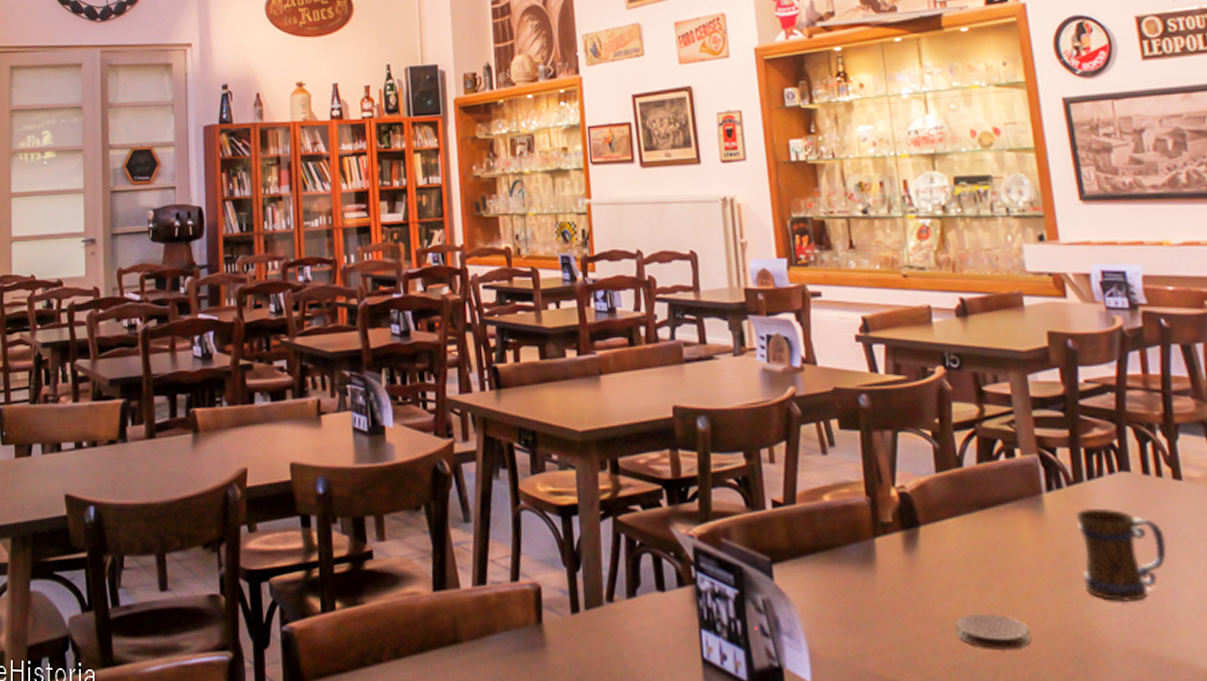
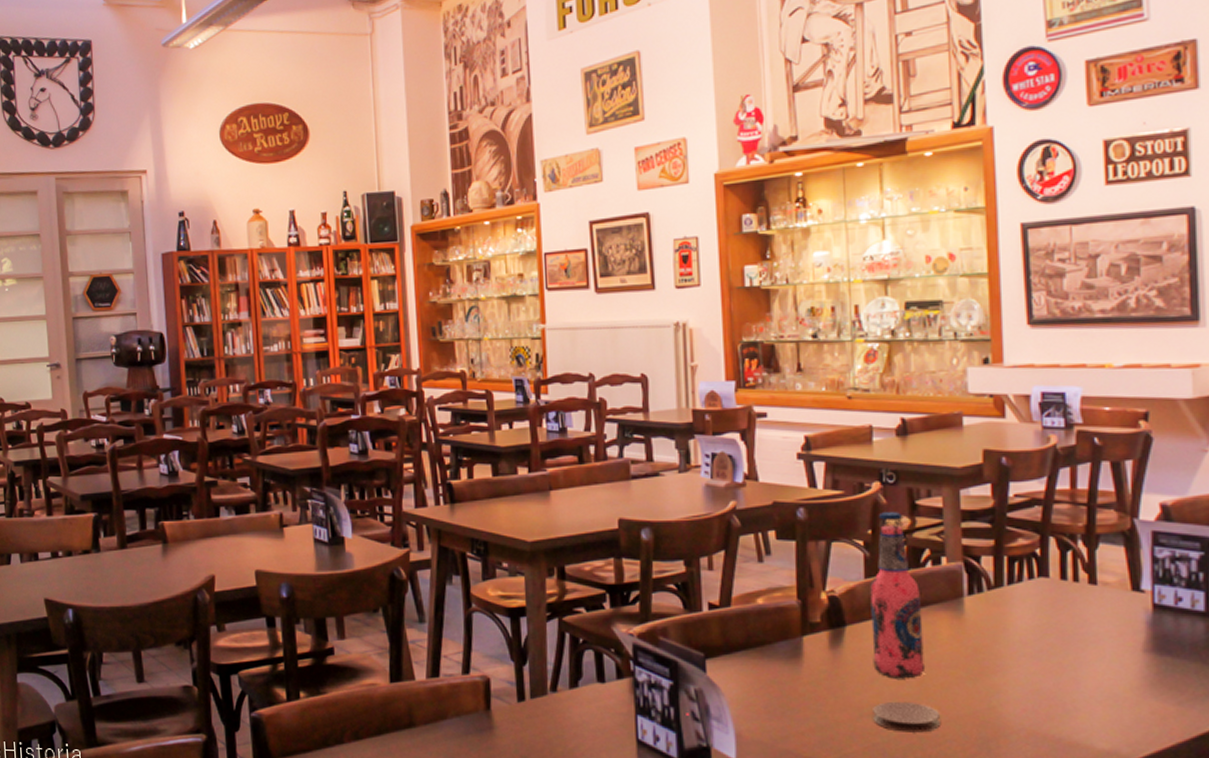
beer bottle: none [941,399,1009,588] -> present [870,512,926,679]
beer mug: present [1076,507,1167,602] -> none [994,609,1075,691]

